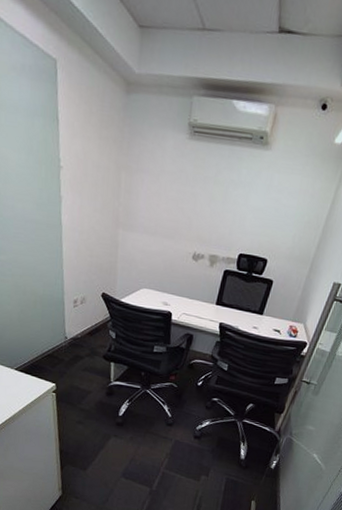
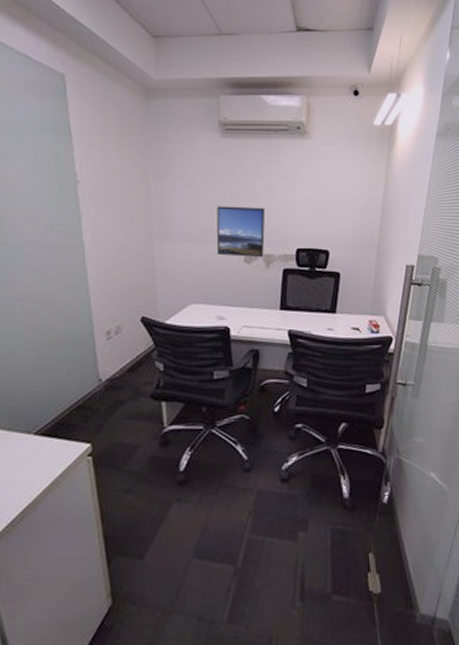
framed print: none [170,205,218,258] -> present [216,206,266,258]

